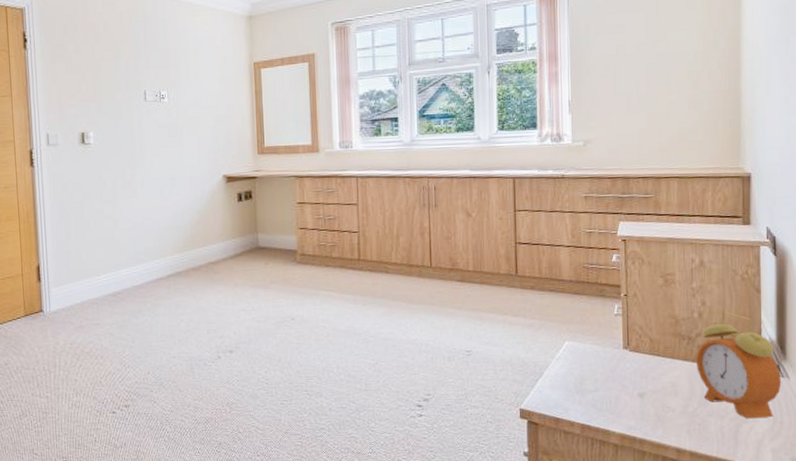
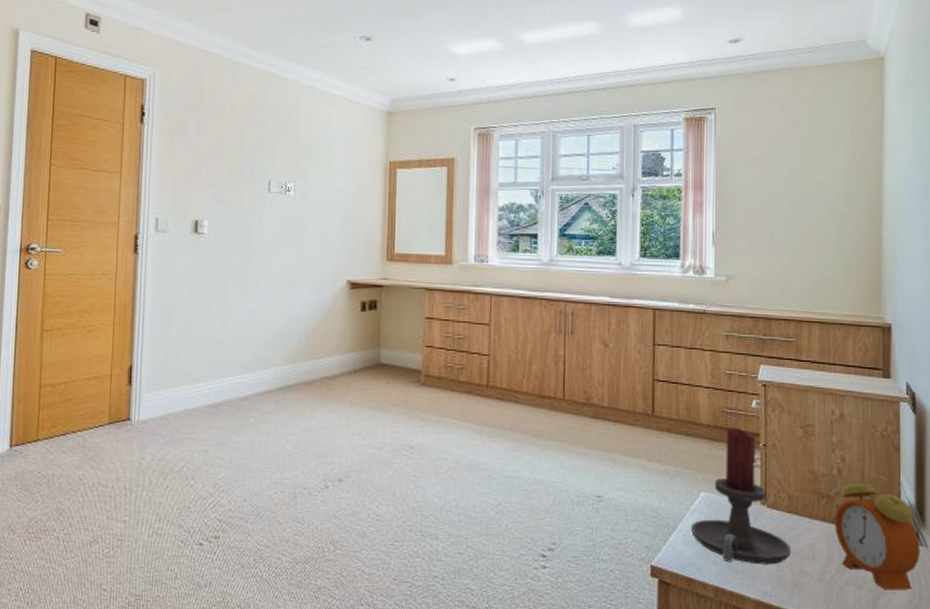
candle holder: none [556,280,654,403] -> present [690,426,792,565]

